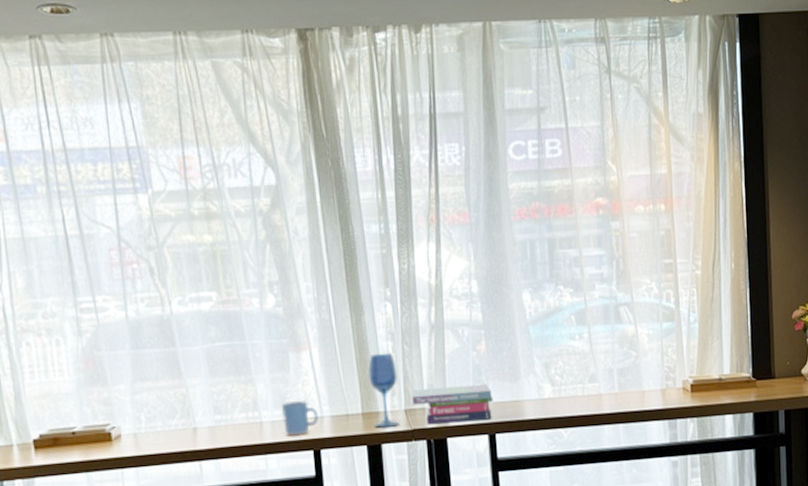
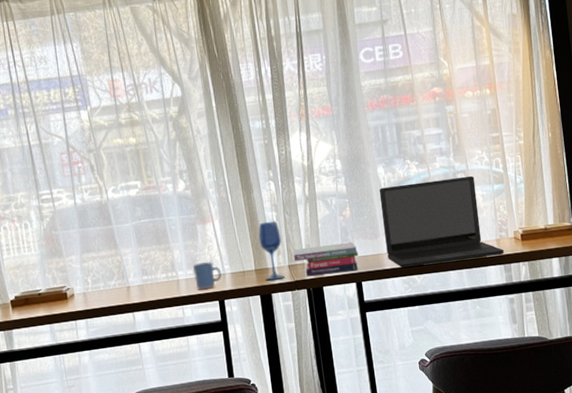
laptop: none [523,309,669,419] -> present [379,175,504,268]

